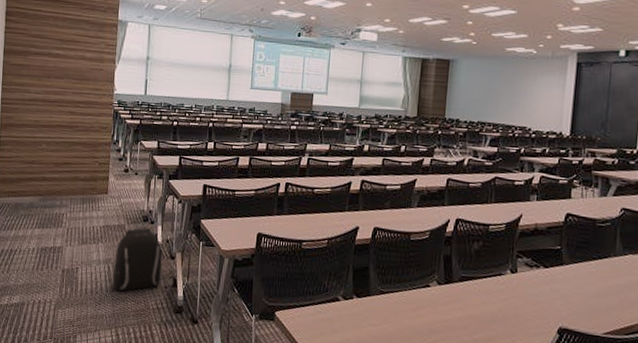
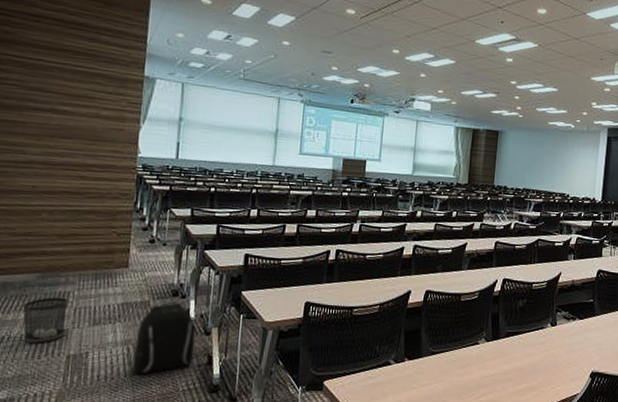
waste bin: none [29,218,62,258] -> present [22,297,68,344]

